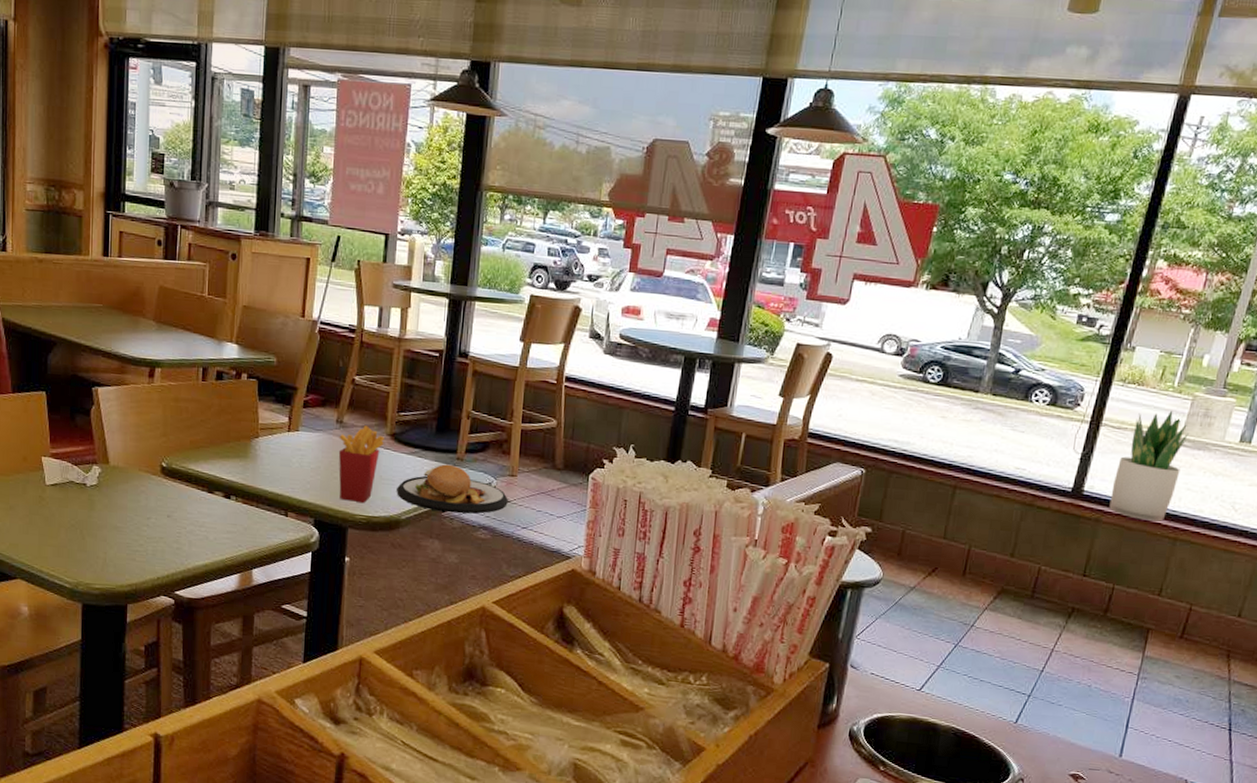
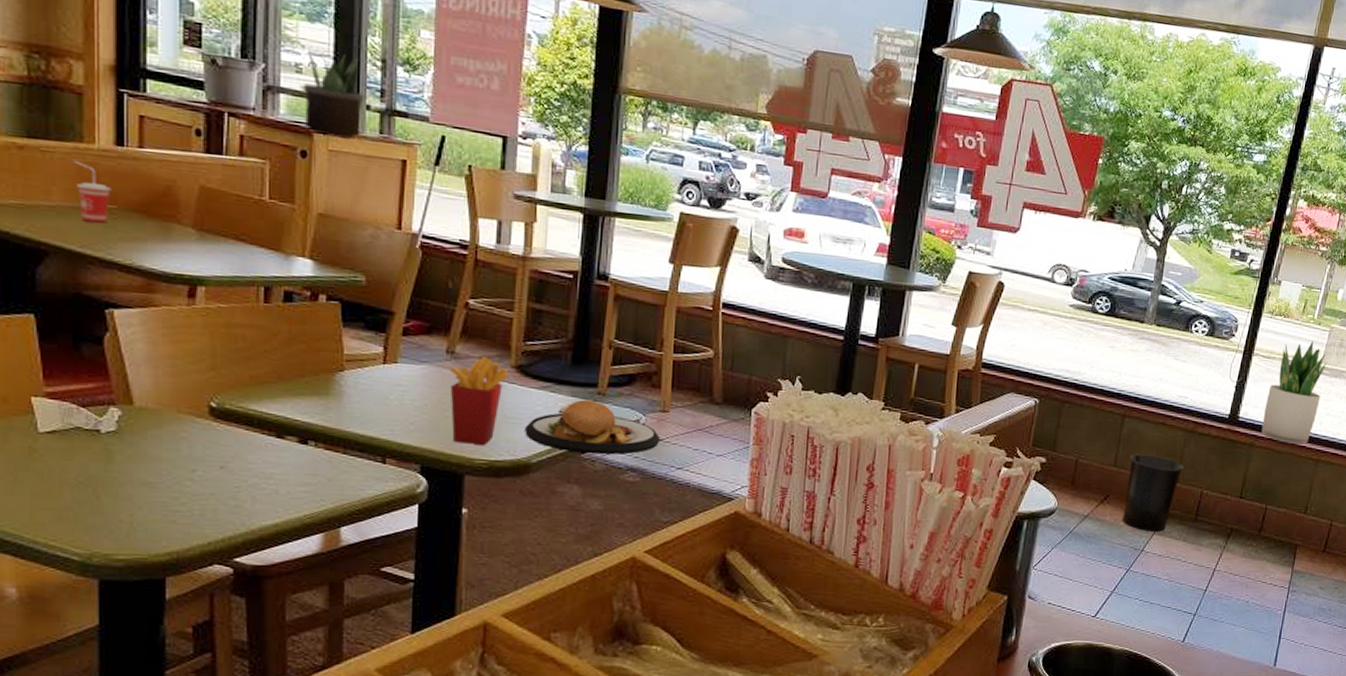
beverage cup: none [74,269,99,318] -> present [73,160,111,223]
planter: none [234,167,280,242] -> present [302,47,365,139]
waste bin: none [952,526,1020,608] -> present [1123,454,1184,532]

